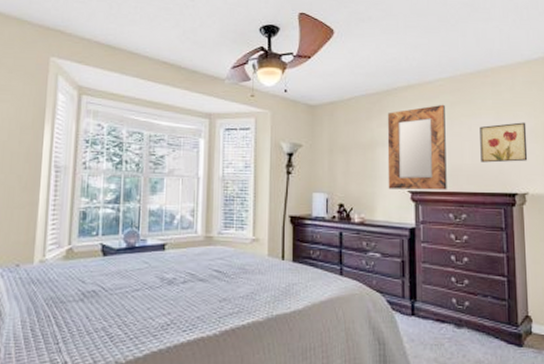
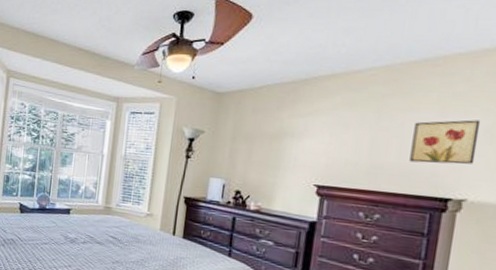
home mirror: present [387,104,447,190] -> none [291,95,374,188]

